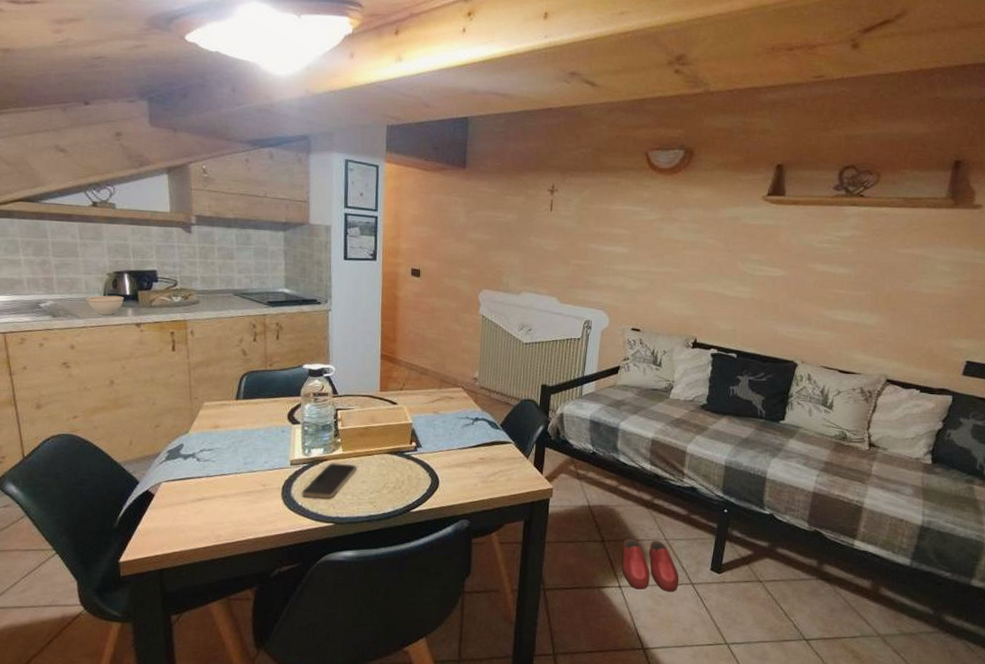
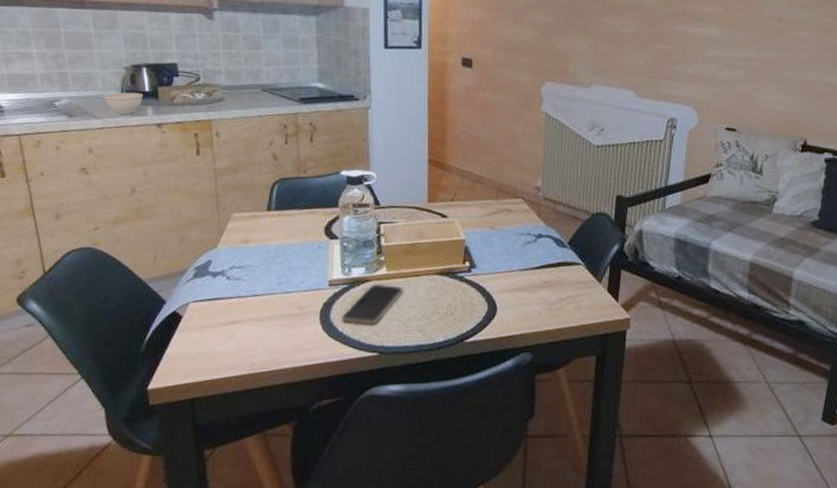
slippers: present [622,538,679,592] -> none [714,379,783,444]

